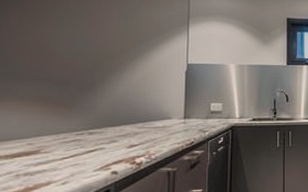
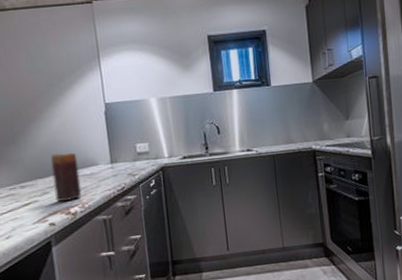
candle: none [123,105,152,152] -> present [50,152,82,203]

